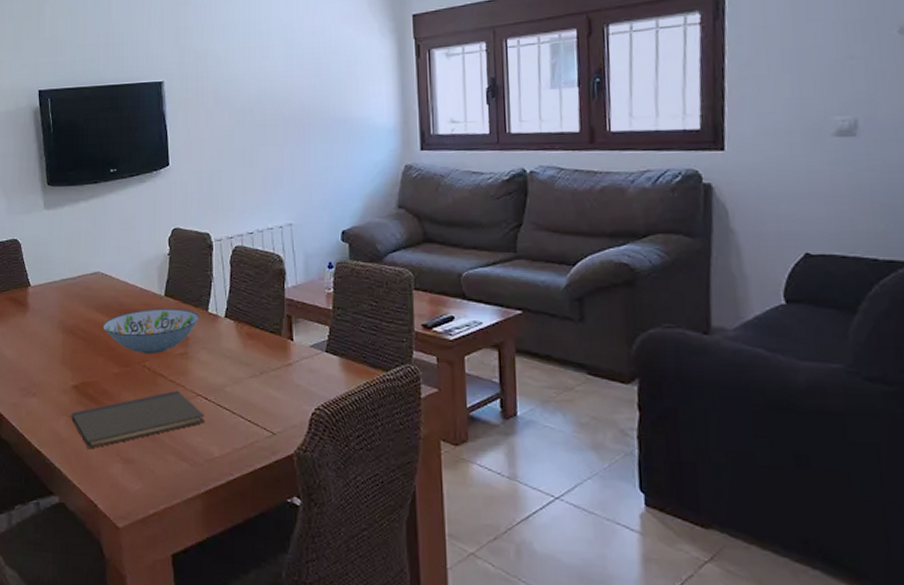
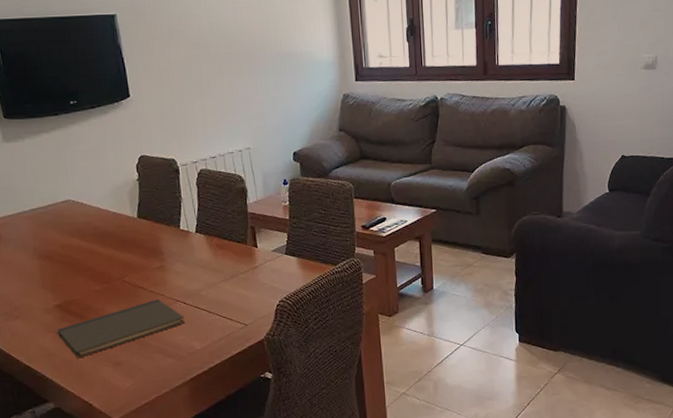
decorative bowl: present [102,309,200,354] -> none [79,228,173,271]

